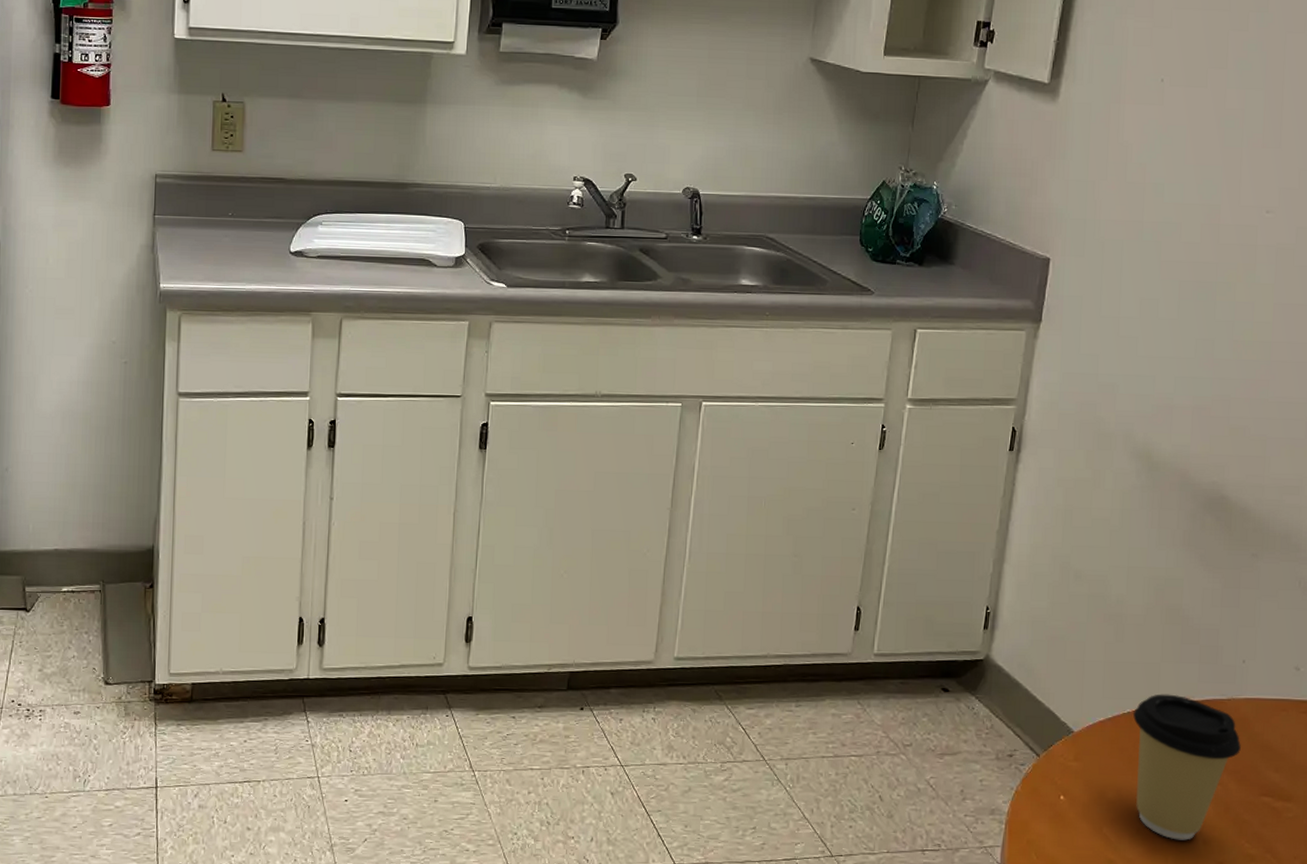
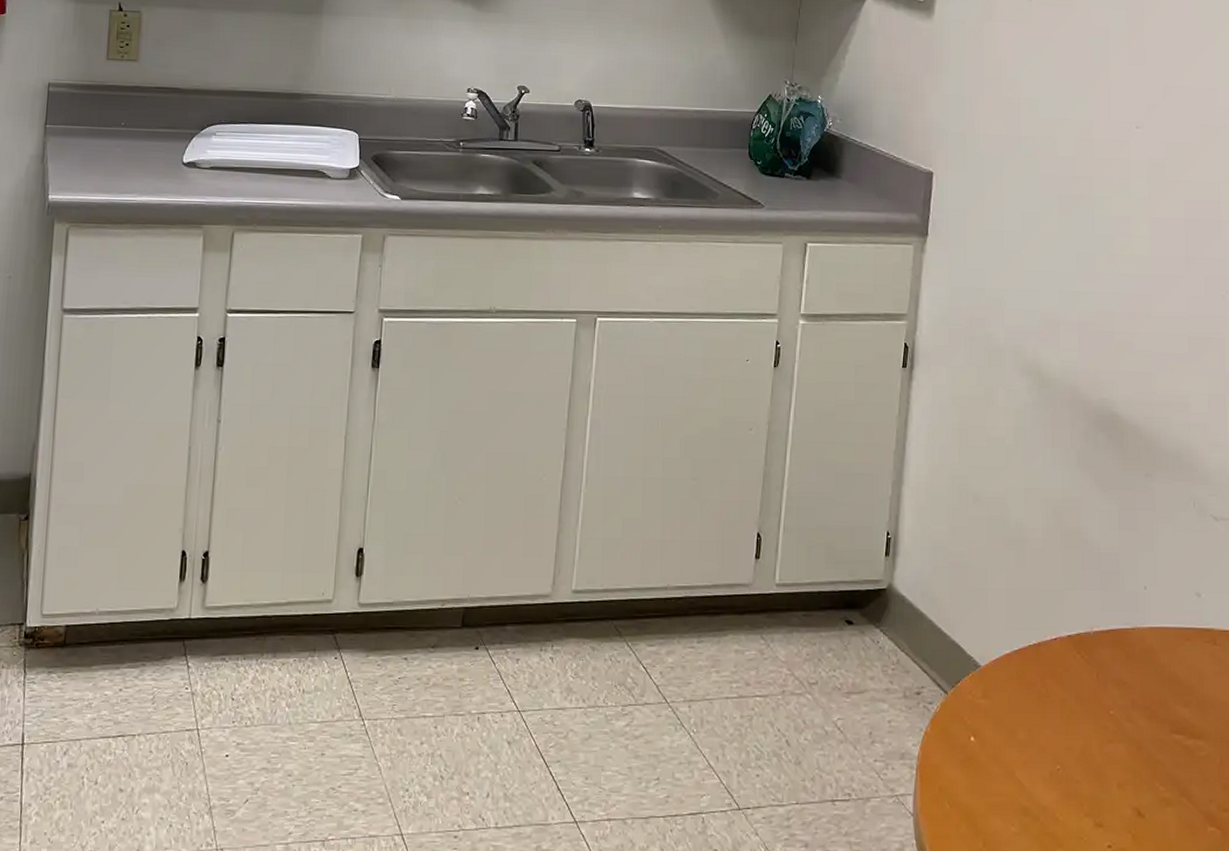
coffee cup: present [1133,694,1241,841] -> none [1039,623,1149,784]

